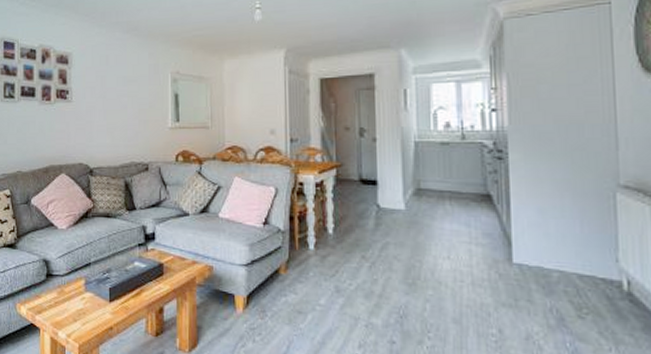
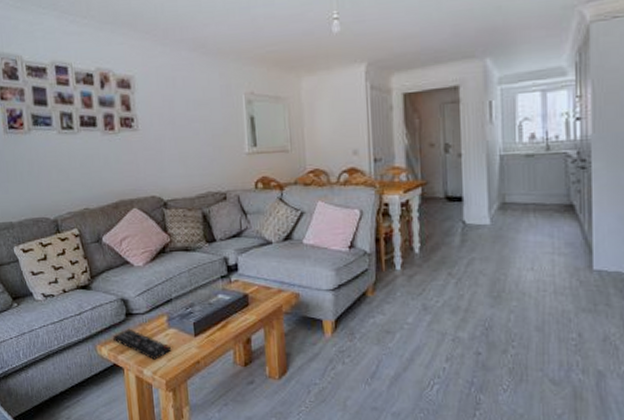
remote control: none [33,289,86,323] -> present [113,328,171,360]

